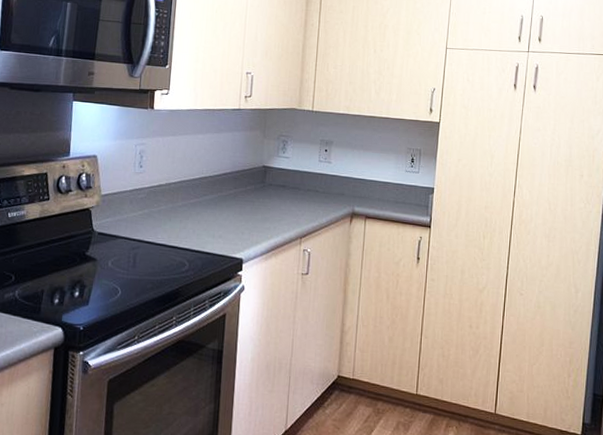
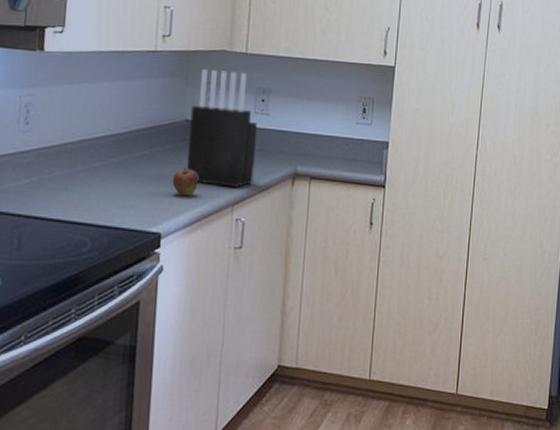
fruit: none [252,205,273,229] -> present [172,167,199,196]
knife block: none [264,124,322,224] -> present [187,69,258,188]

